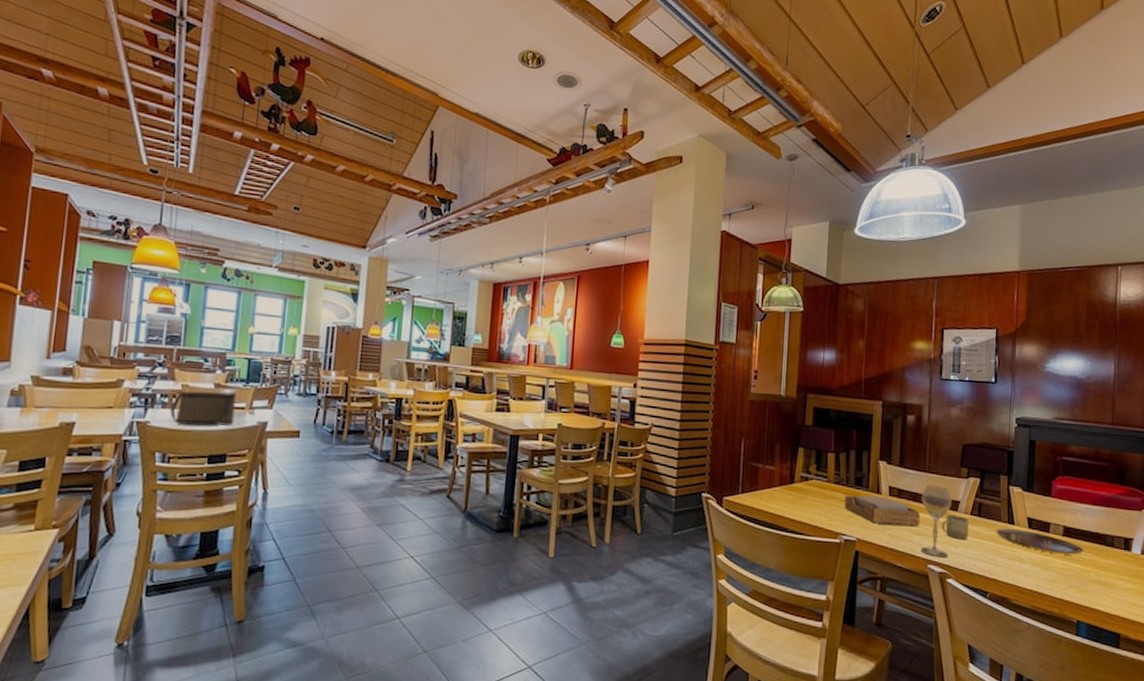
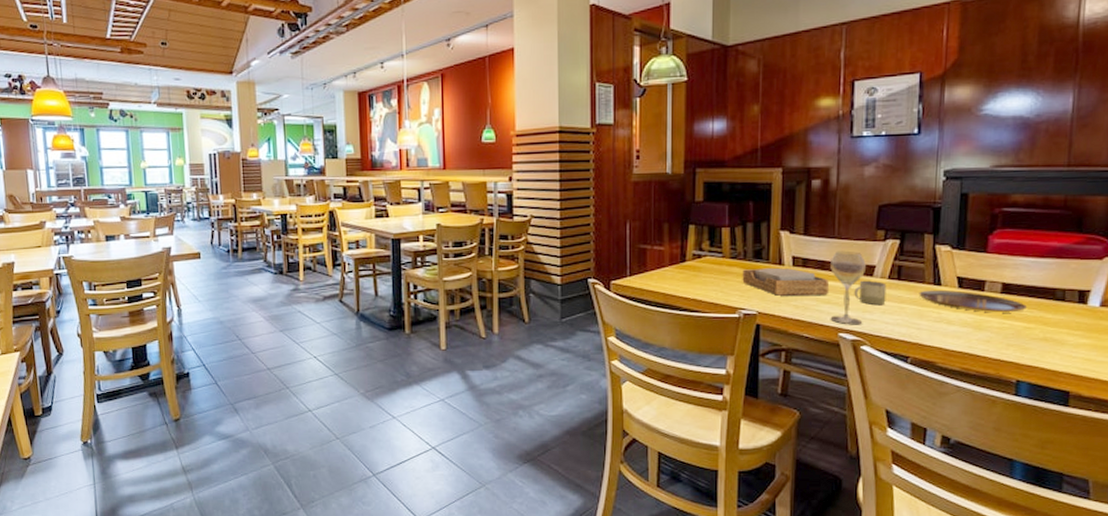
handbag: present [170,391,237,426] -> none [87,224,143,257]

